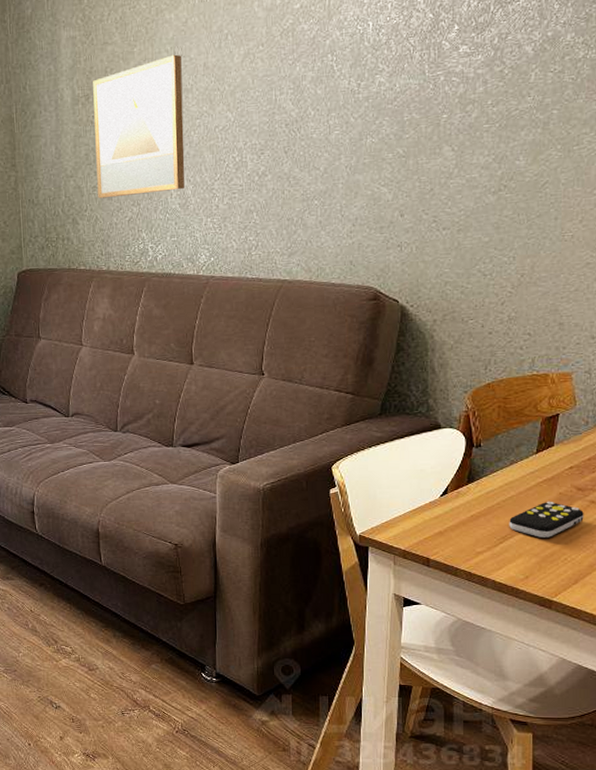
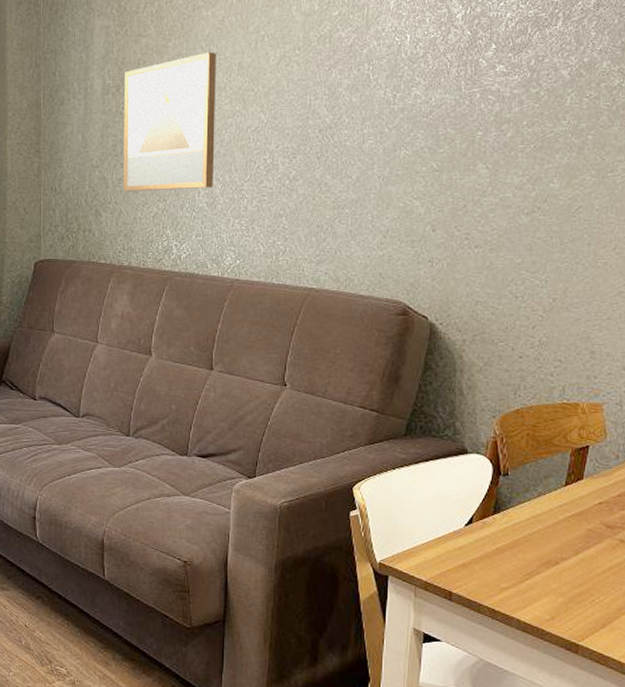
remote control: present [509,501,584,538] -> none [535,537,613,576]

